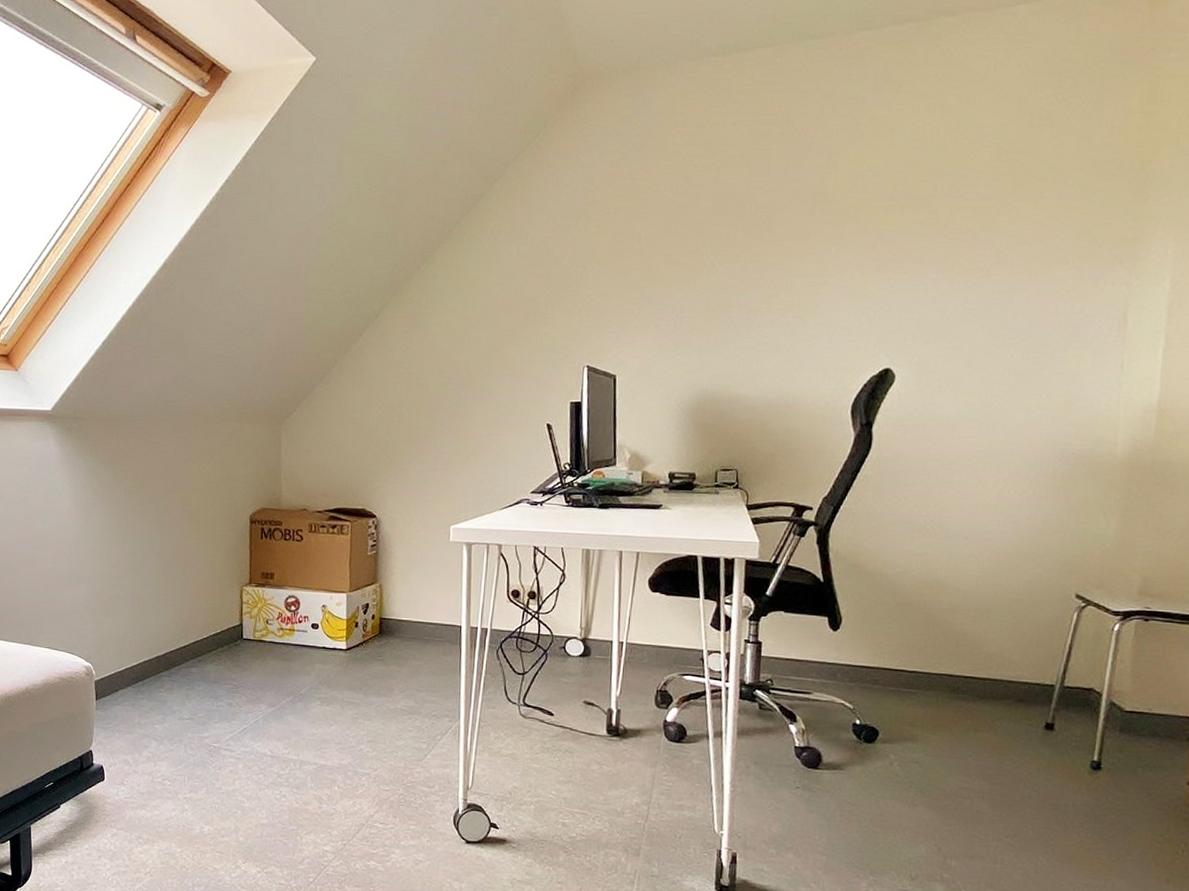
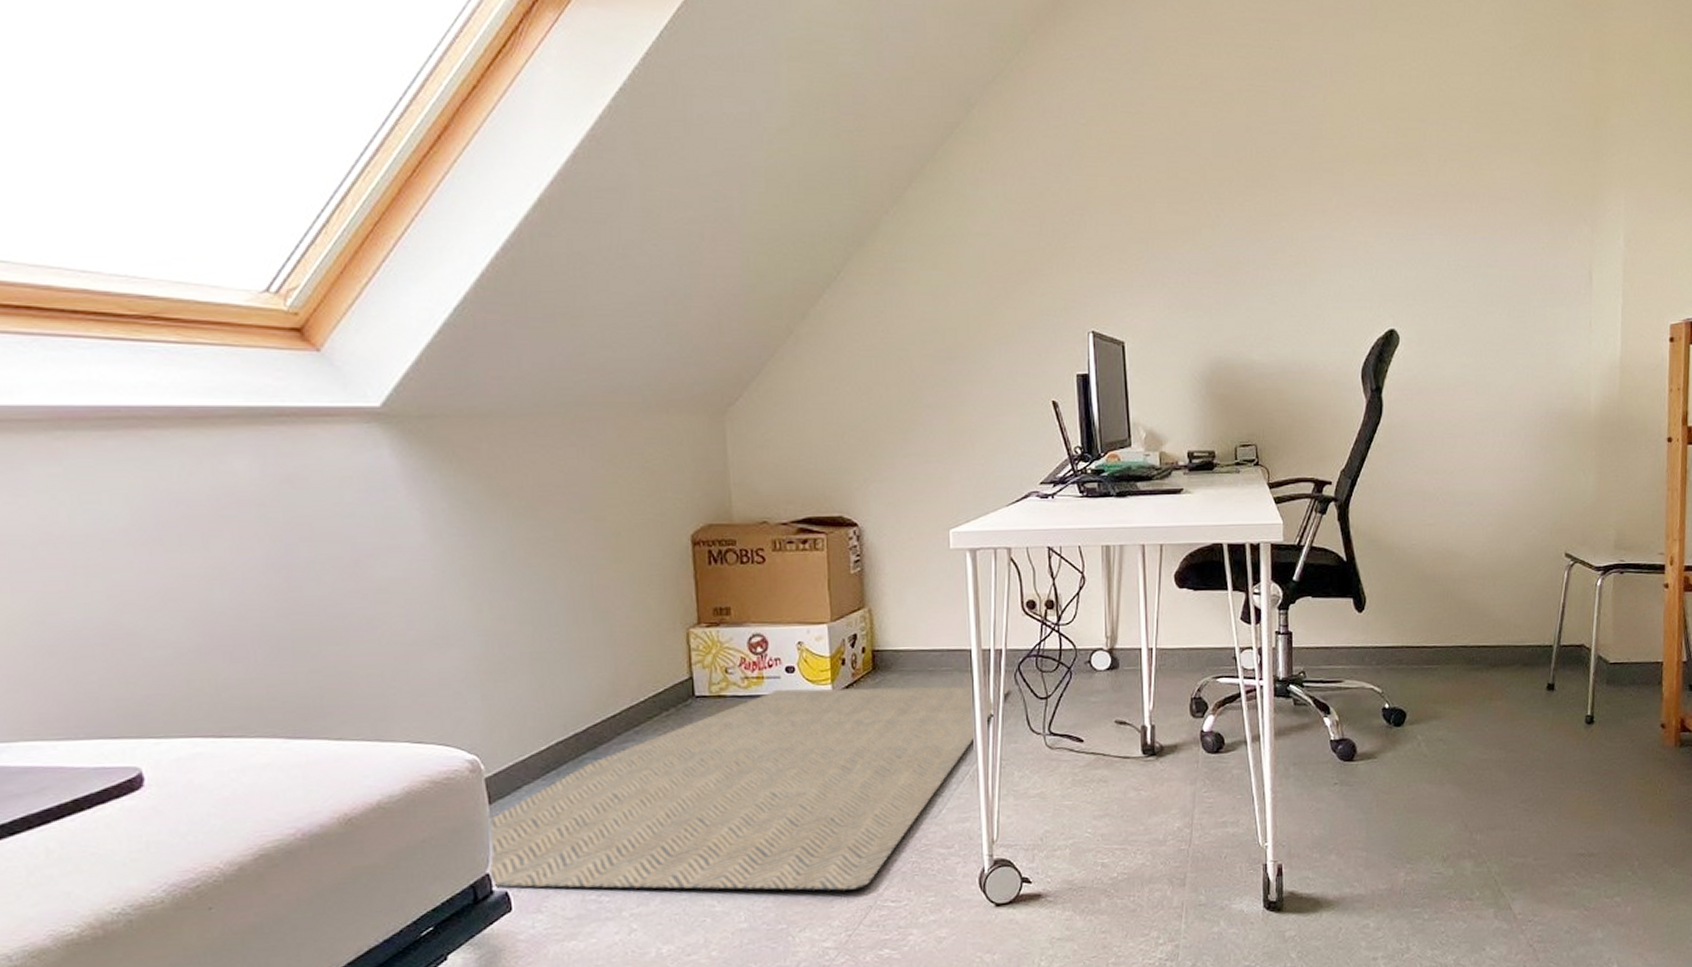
rug: none [92,640,491,809] -> present [488,686,1009,891]

